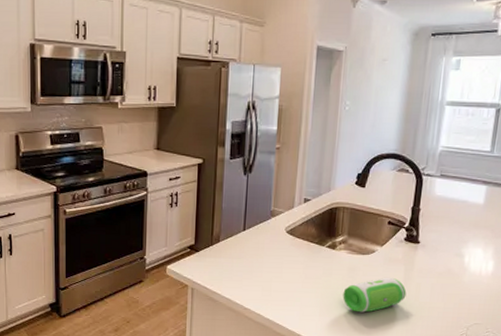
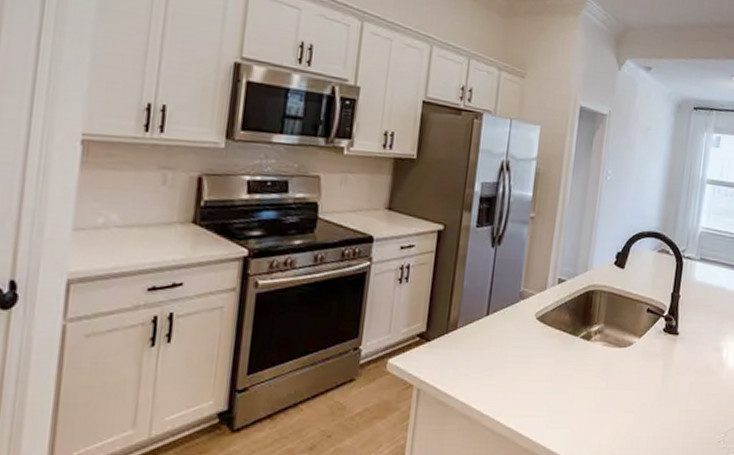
speaker: present [342,277,407,313] -> none [596,374,664,418]

